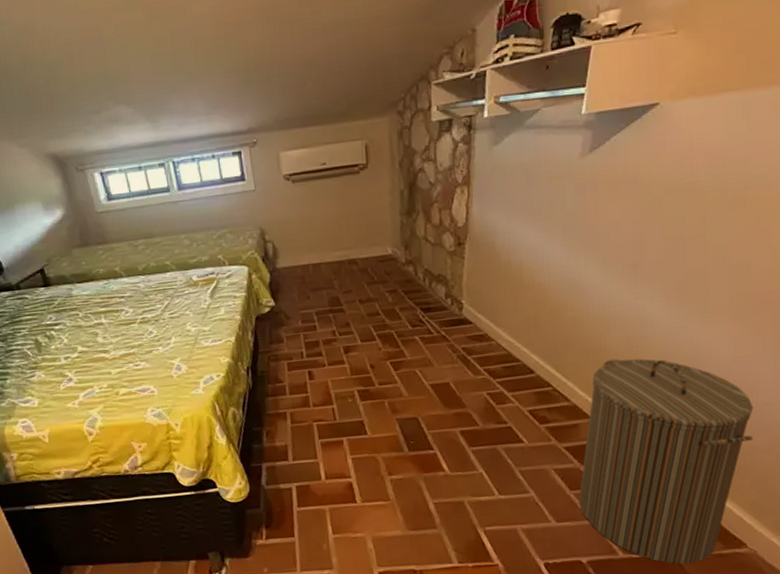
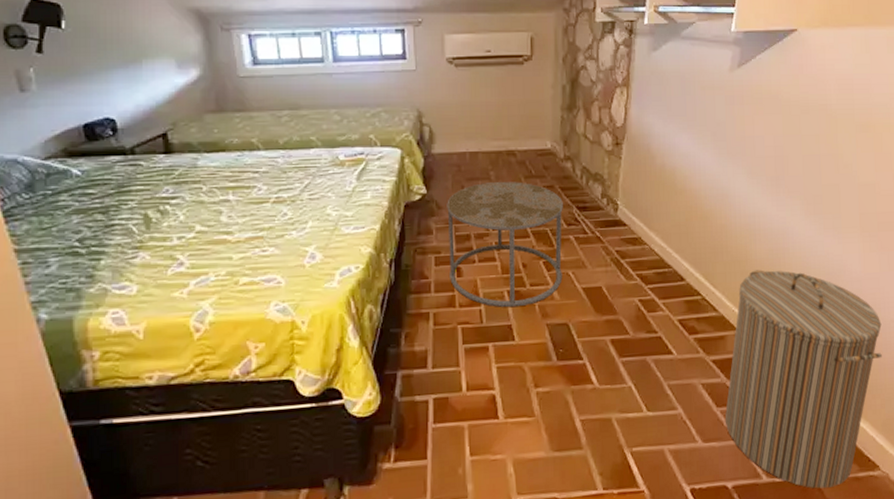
side table: none [294,288,410,405] -> present [447,182,563,308]

